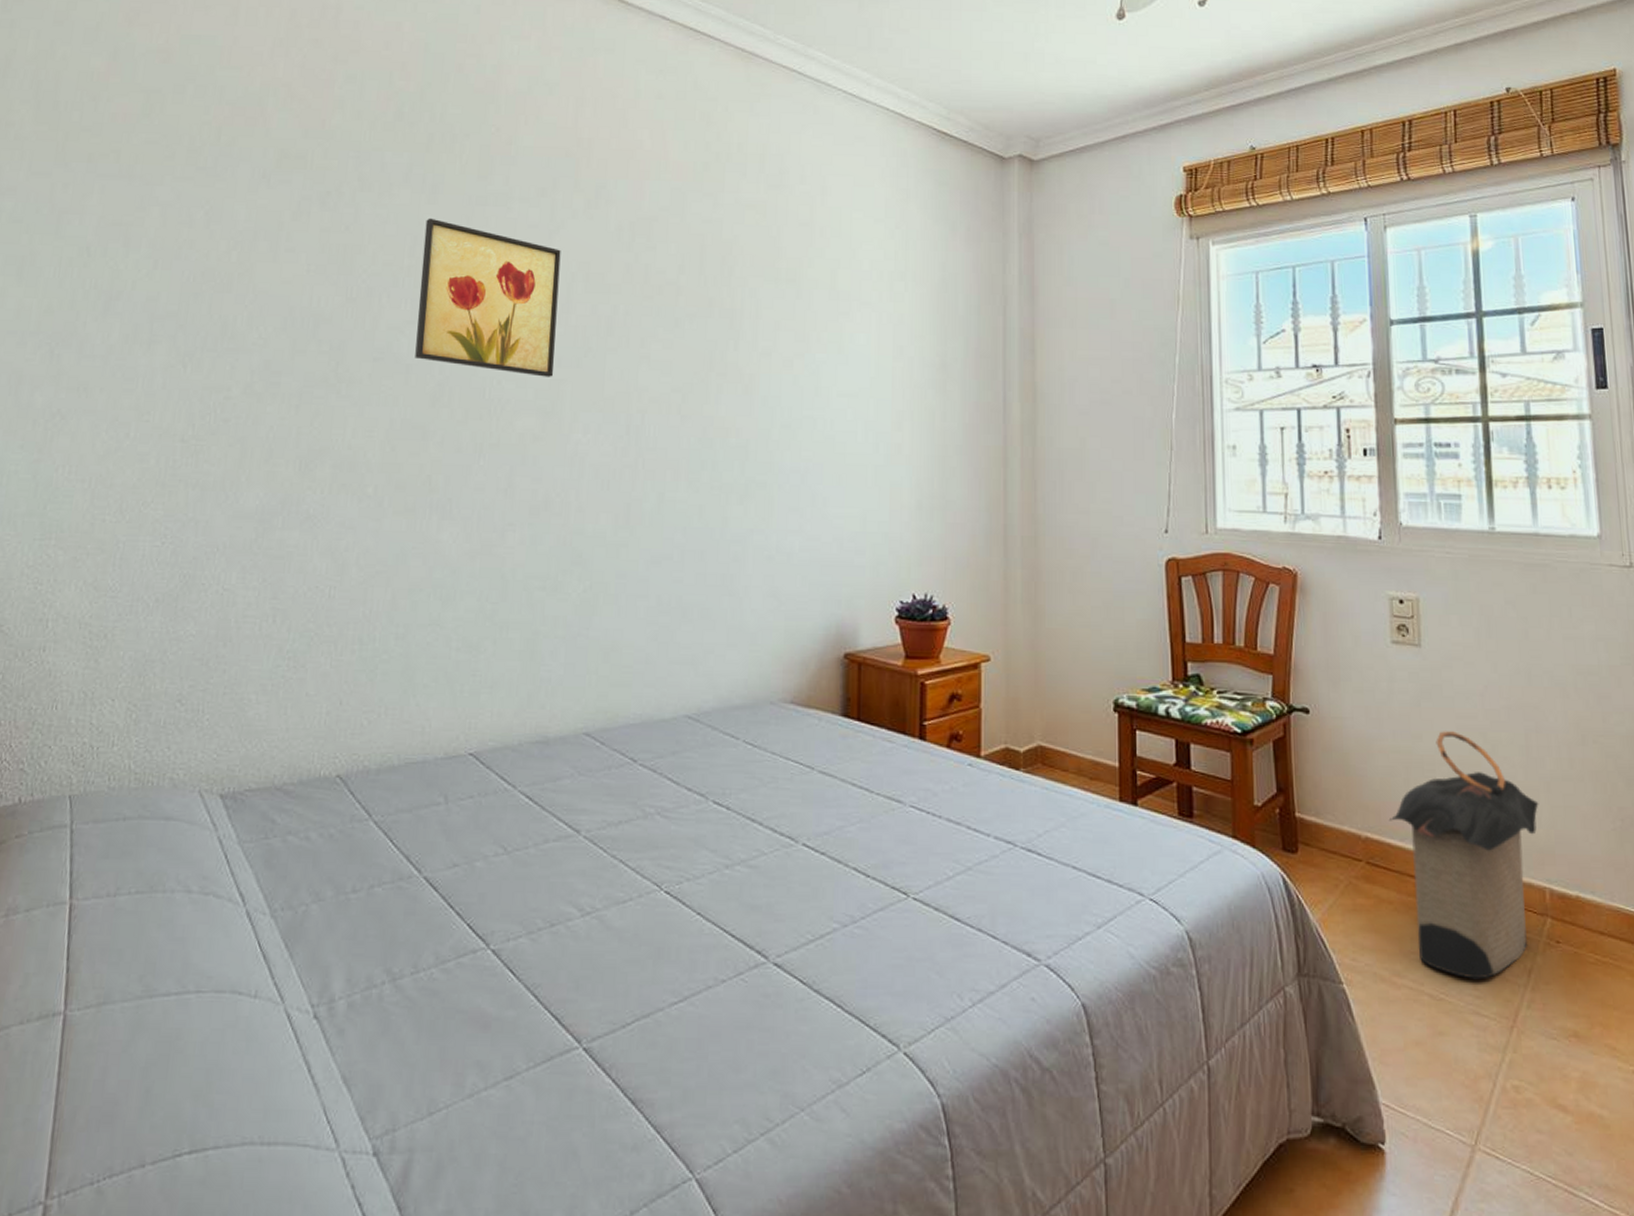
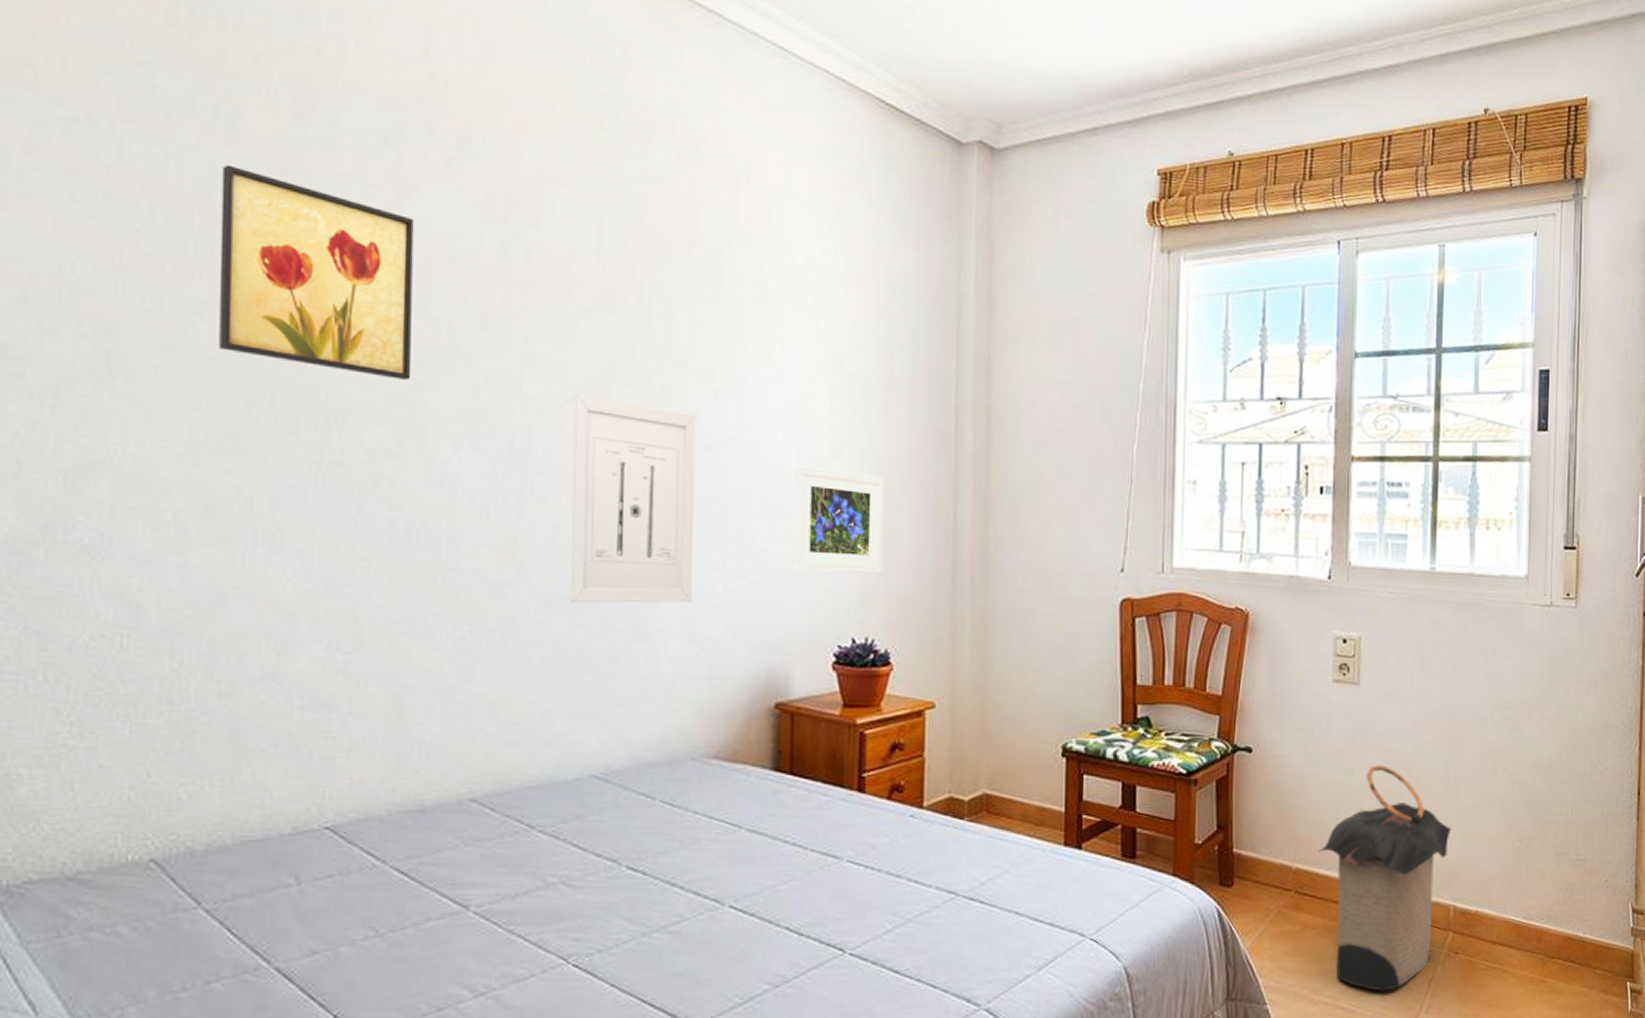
wall art: none [672,384,778,562] -> present [571,394,697,603]
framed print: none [858,439,940,535] -> present [791,465,884,573]

